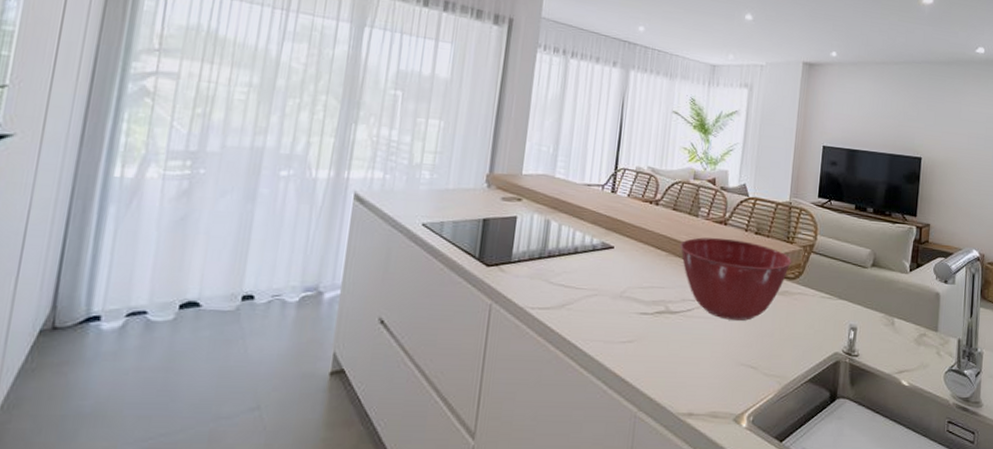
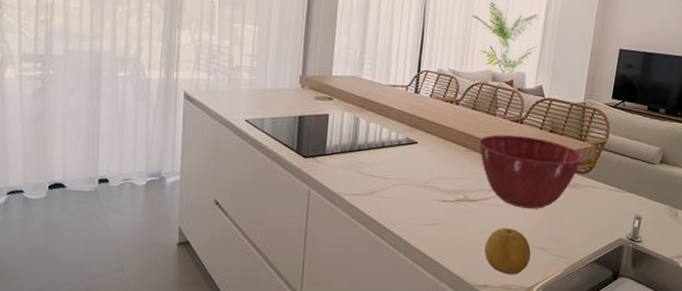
fruit: none [688,343,740,399] -> present [484,228,531,275]

